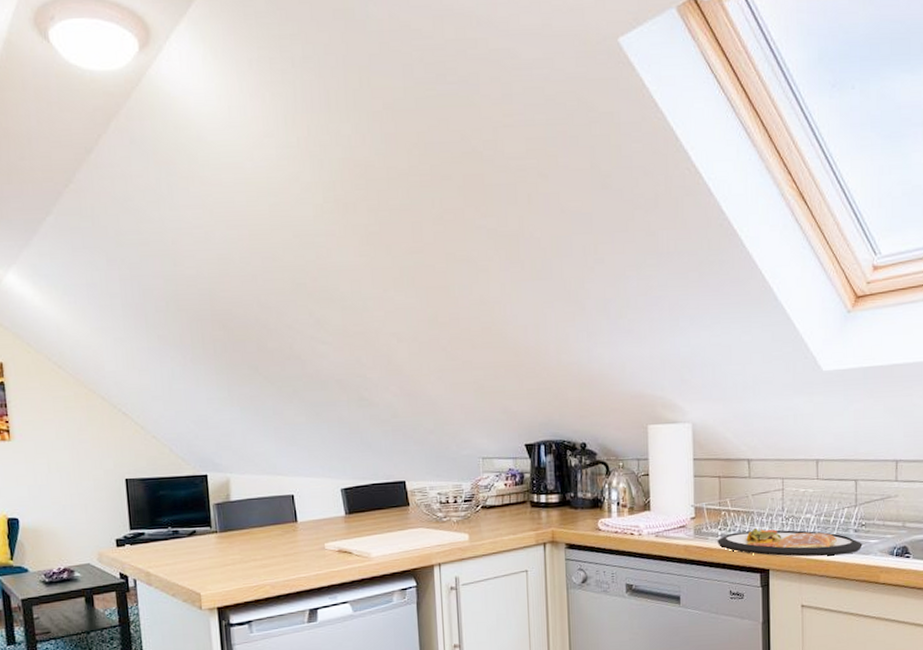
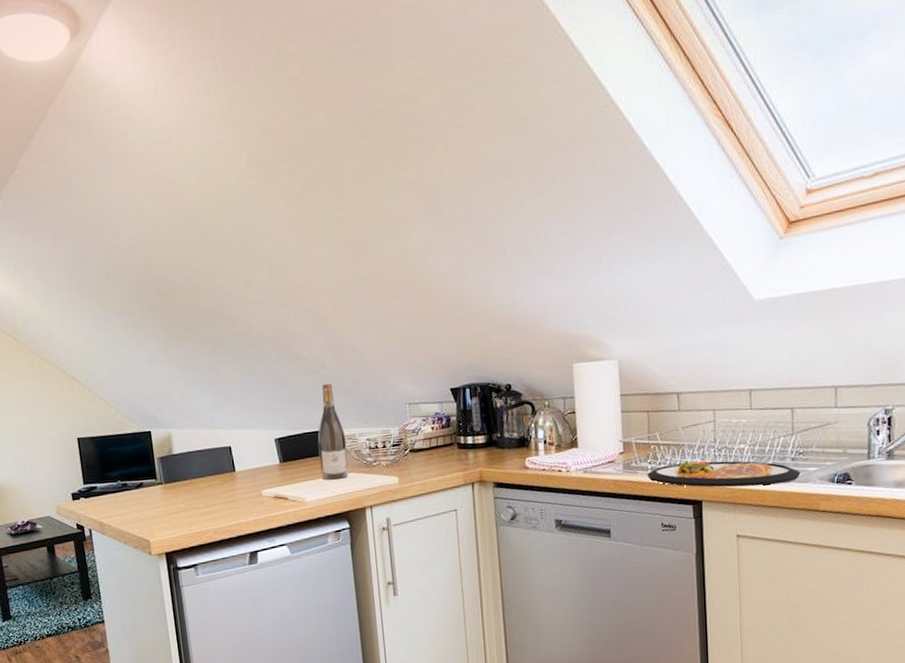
wine bottle: none [386,433,417,536] -> present [317,383,349,481]

